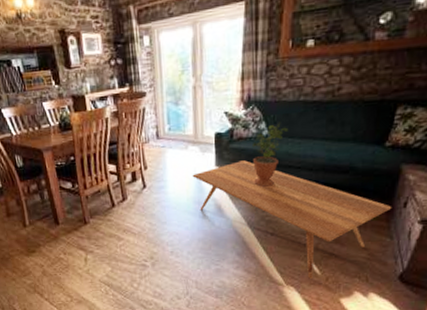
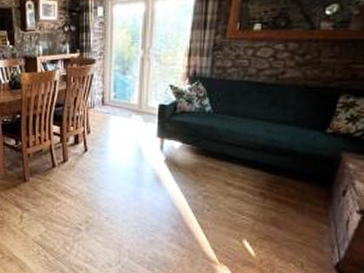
coffee table: present [192,160,392,280] -> none [133,134,331,260]
potted plant: present [253,122,289,187] -> none [194,99,231,162]

